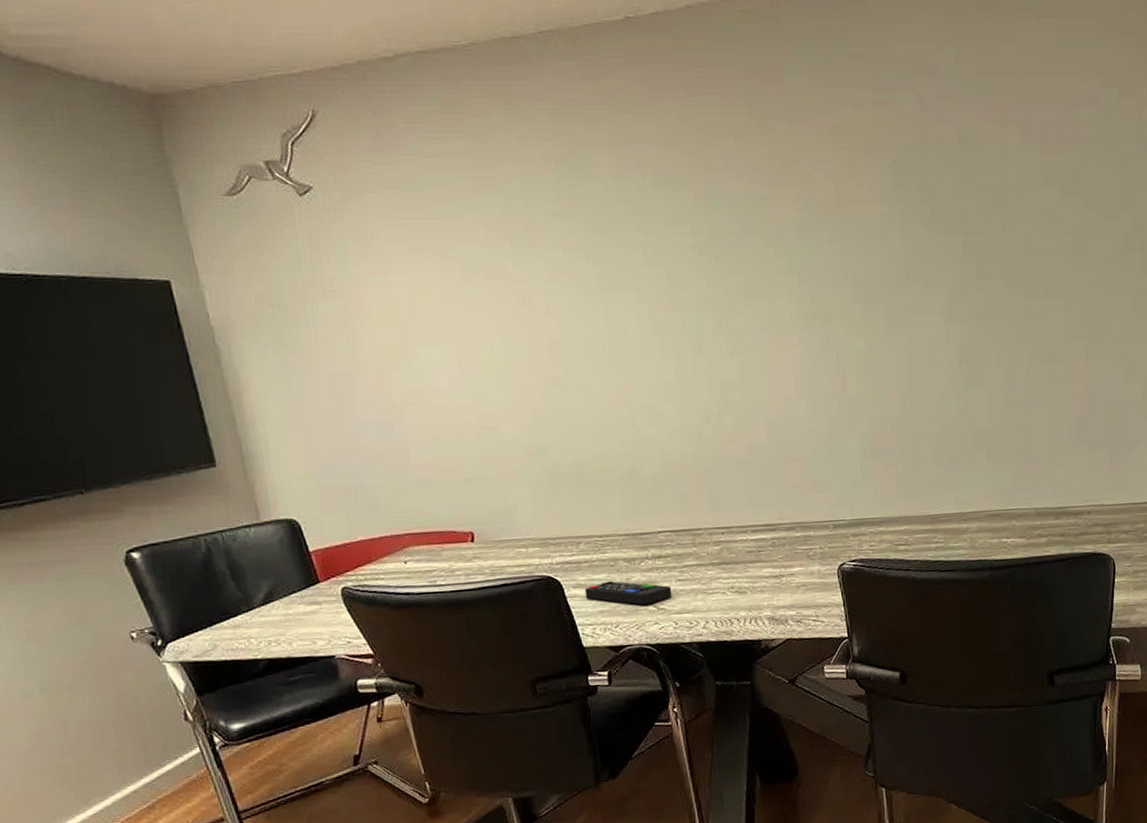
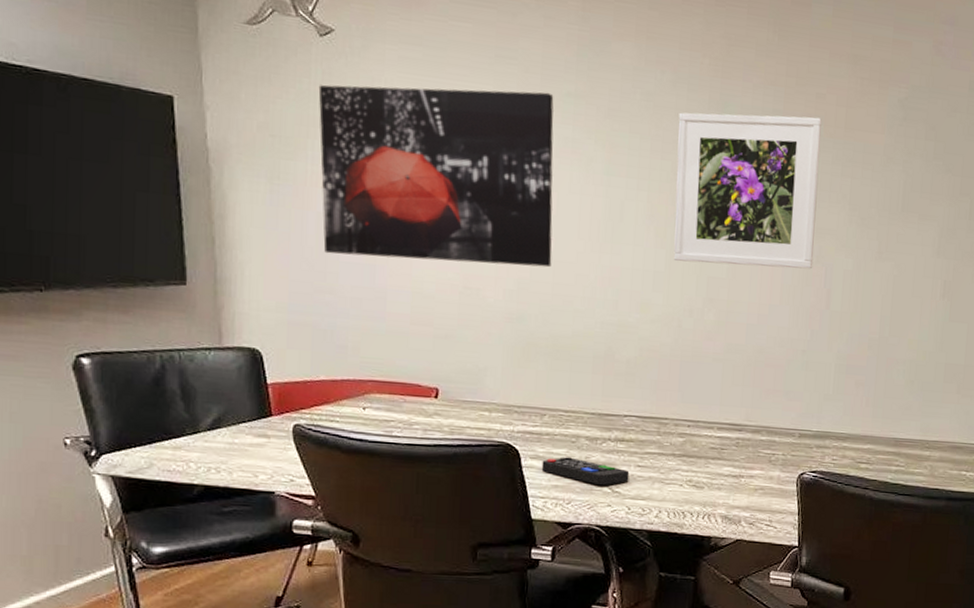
wall art: none [307,216,564,415] -> present [318,85,554,268]
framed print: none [666,197,824,368] -> present [673,112,822,269]

